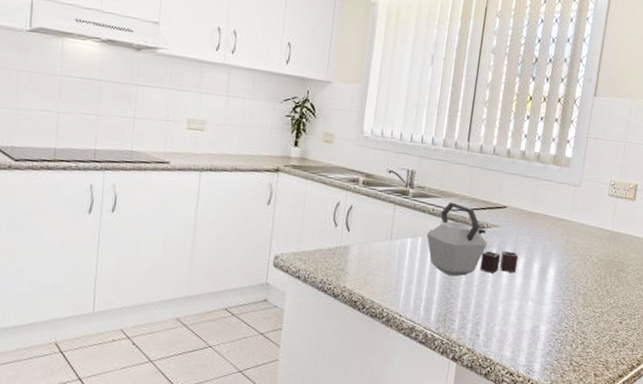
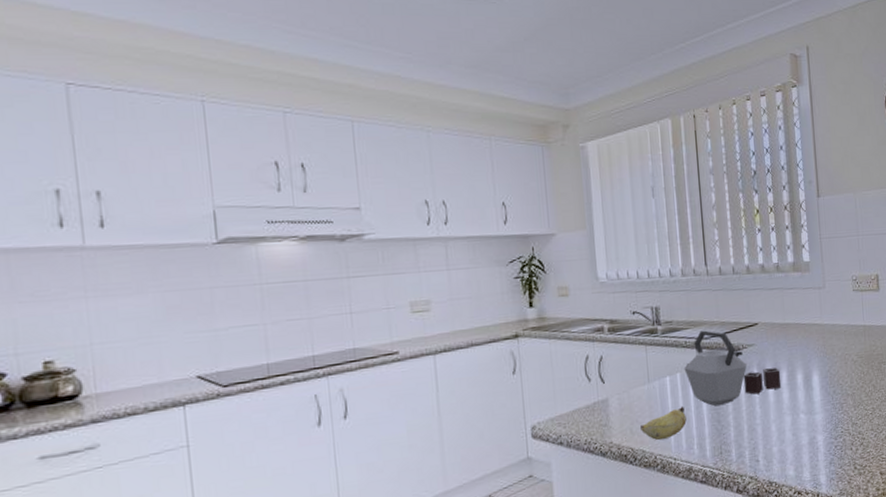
banana: none [374,268,419,296] -> present [640,406,687,441]

